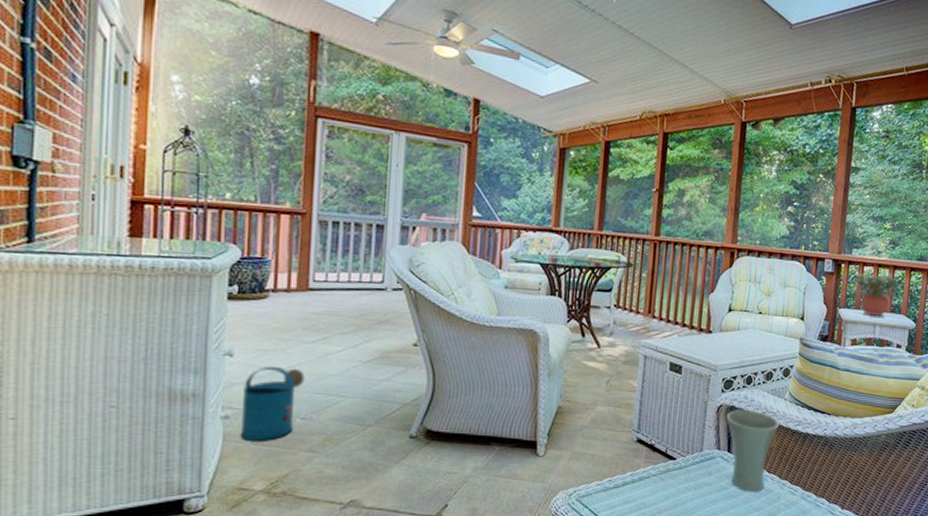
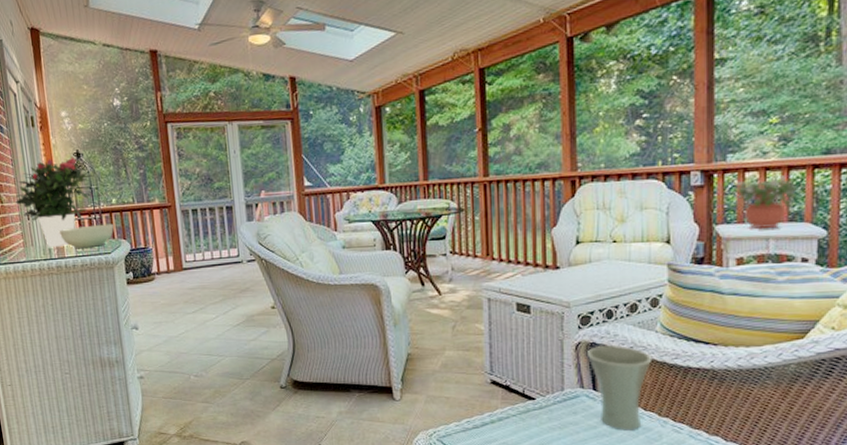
potted flower: none [75,129,206,242] -> present [15,157,95,247]
bowl: none [137,219,223,248] -> present [58,223,115,249]
watering can: present [240,365,305,441] -> none [149,334,192,395]

